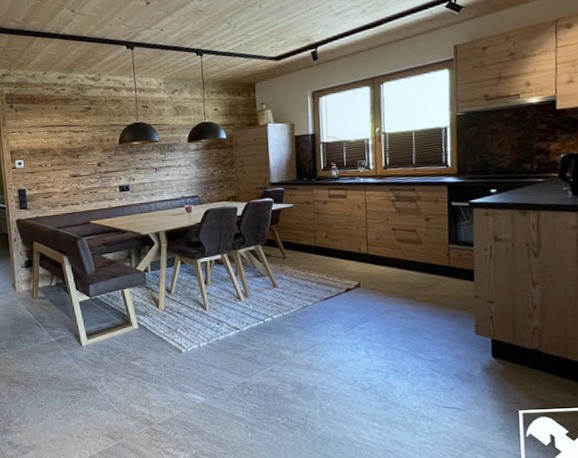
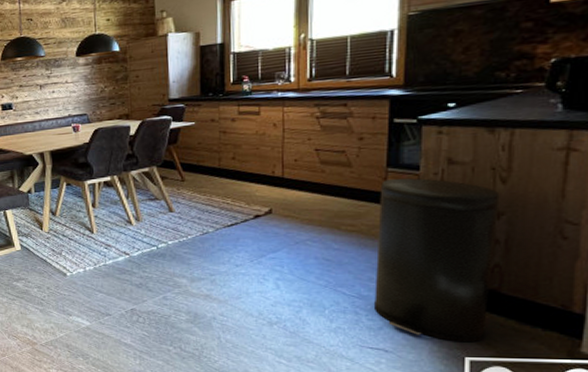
pedal bin: none [444,253,534,398] -> present [373,178,500,343]

